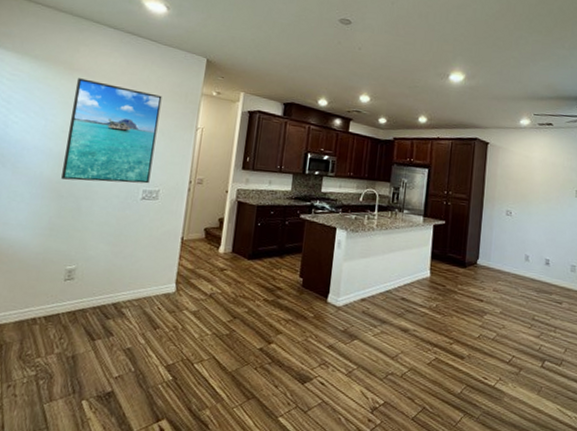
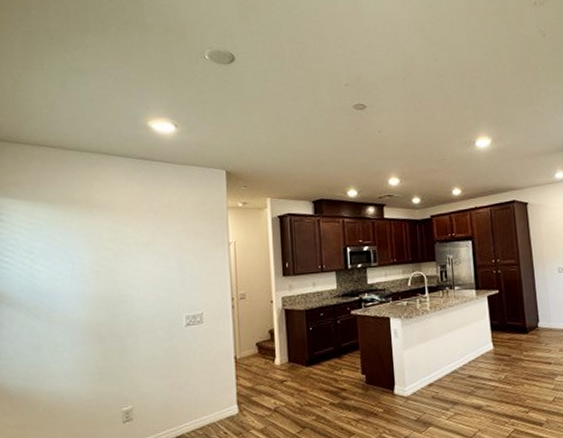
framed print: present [61,78,162,184] -> none [96,214,191,320]

